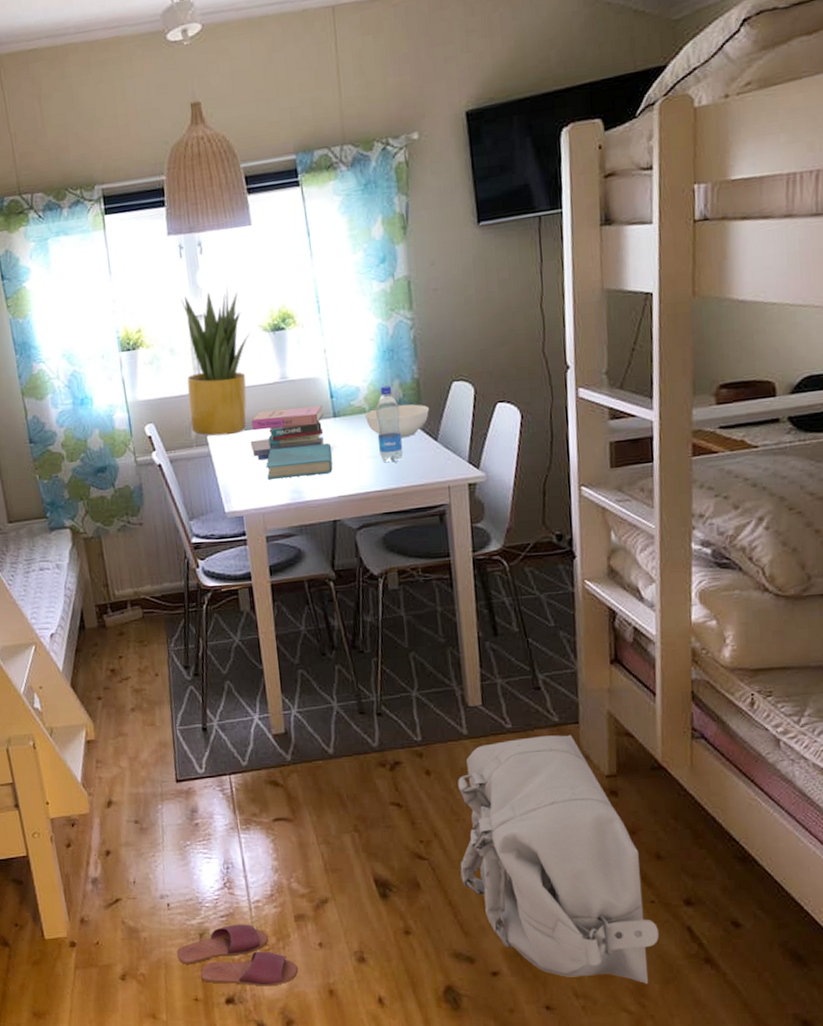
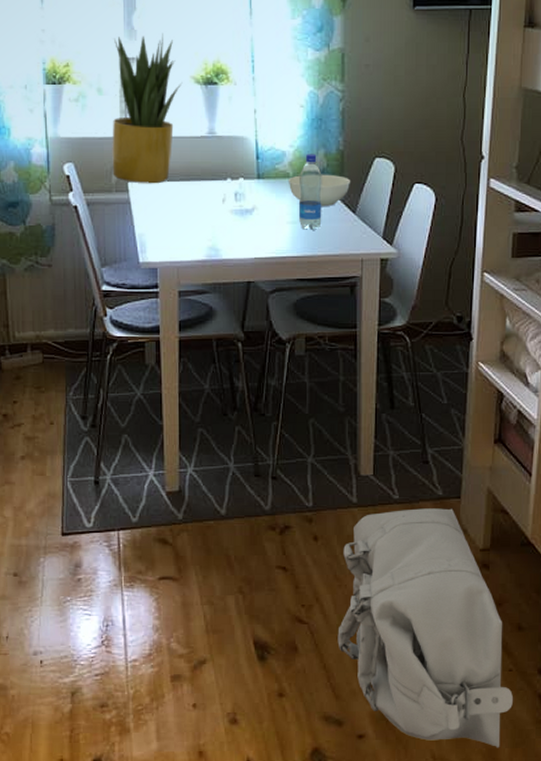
slippers: present [176,924,298,987] -> none [45,683,169,747]
books: present [250,406,325,461] -> none [172,164,248,214]
book: present [266,443,333,480] -> none [185,203,253,234]

